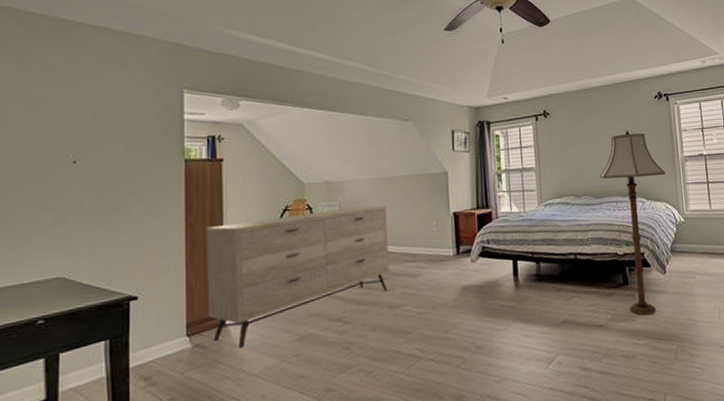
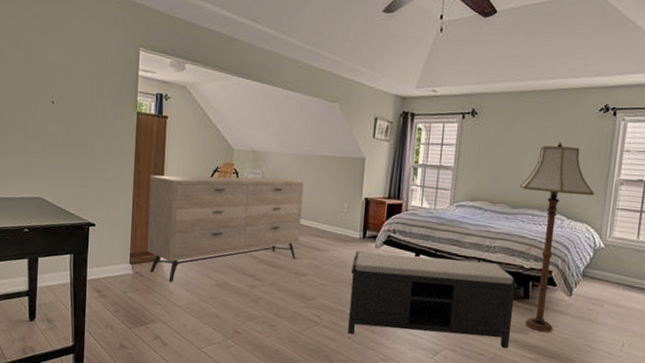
bench: none [449,254,620,362] -> present [348,250,518,348]

